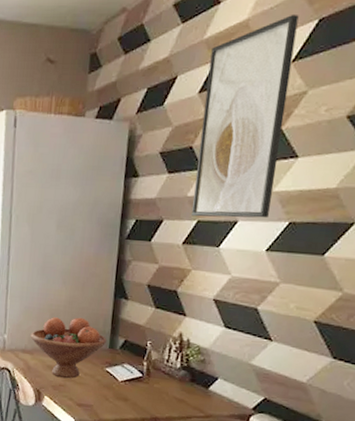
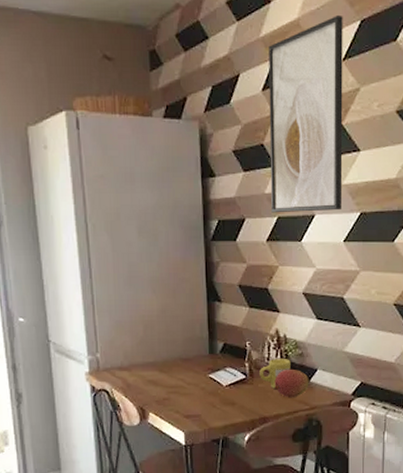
fruit bowl: present [30,317,107,379] -> none [125,325,206,392]
mug: none [156,361,191,391] -> present [259,359,291,389]
fruit: none [169,373,208,403] -> present [273,369,309,398]

